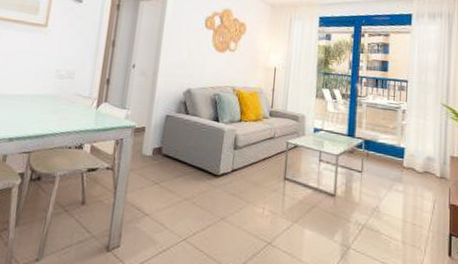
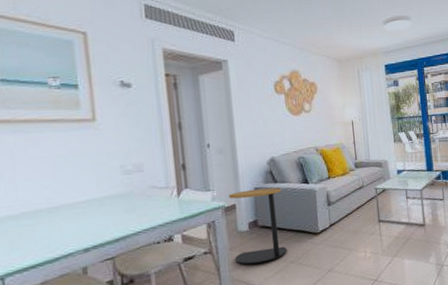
side table: none [132,115,191,193] -> present [228,187,287,265]

